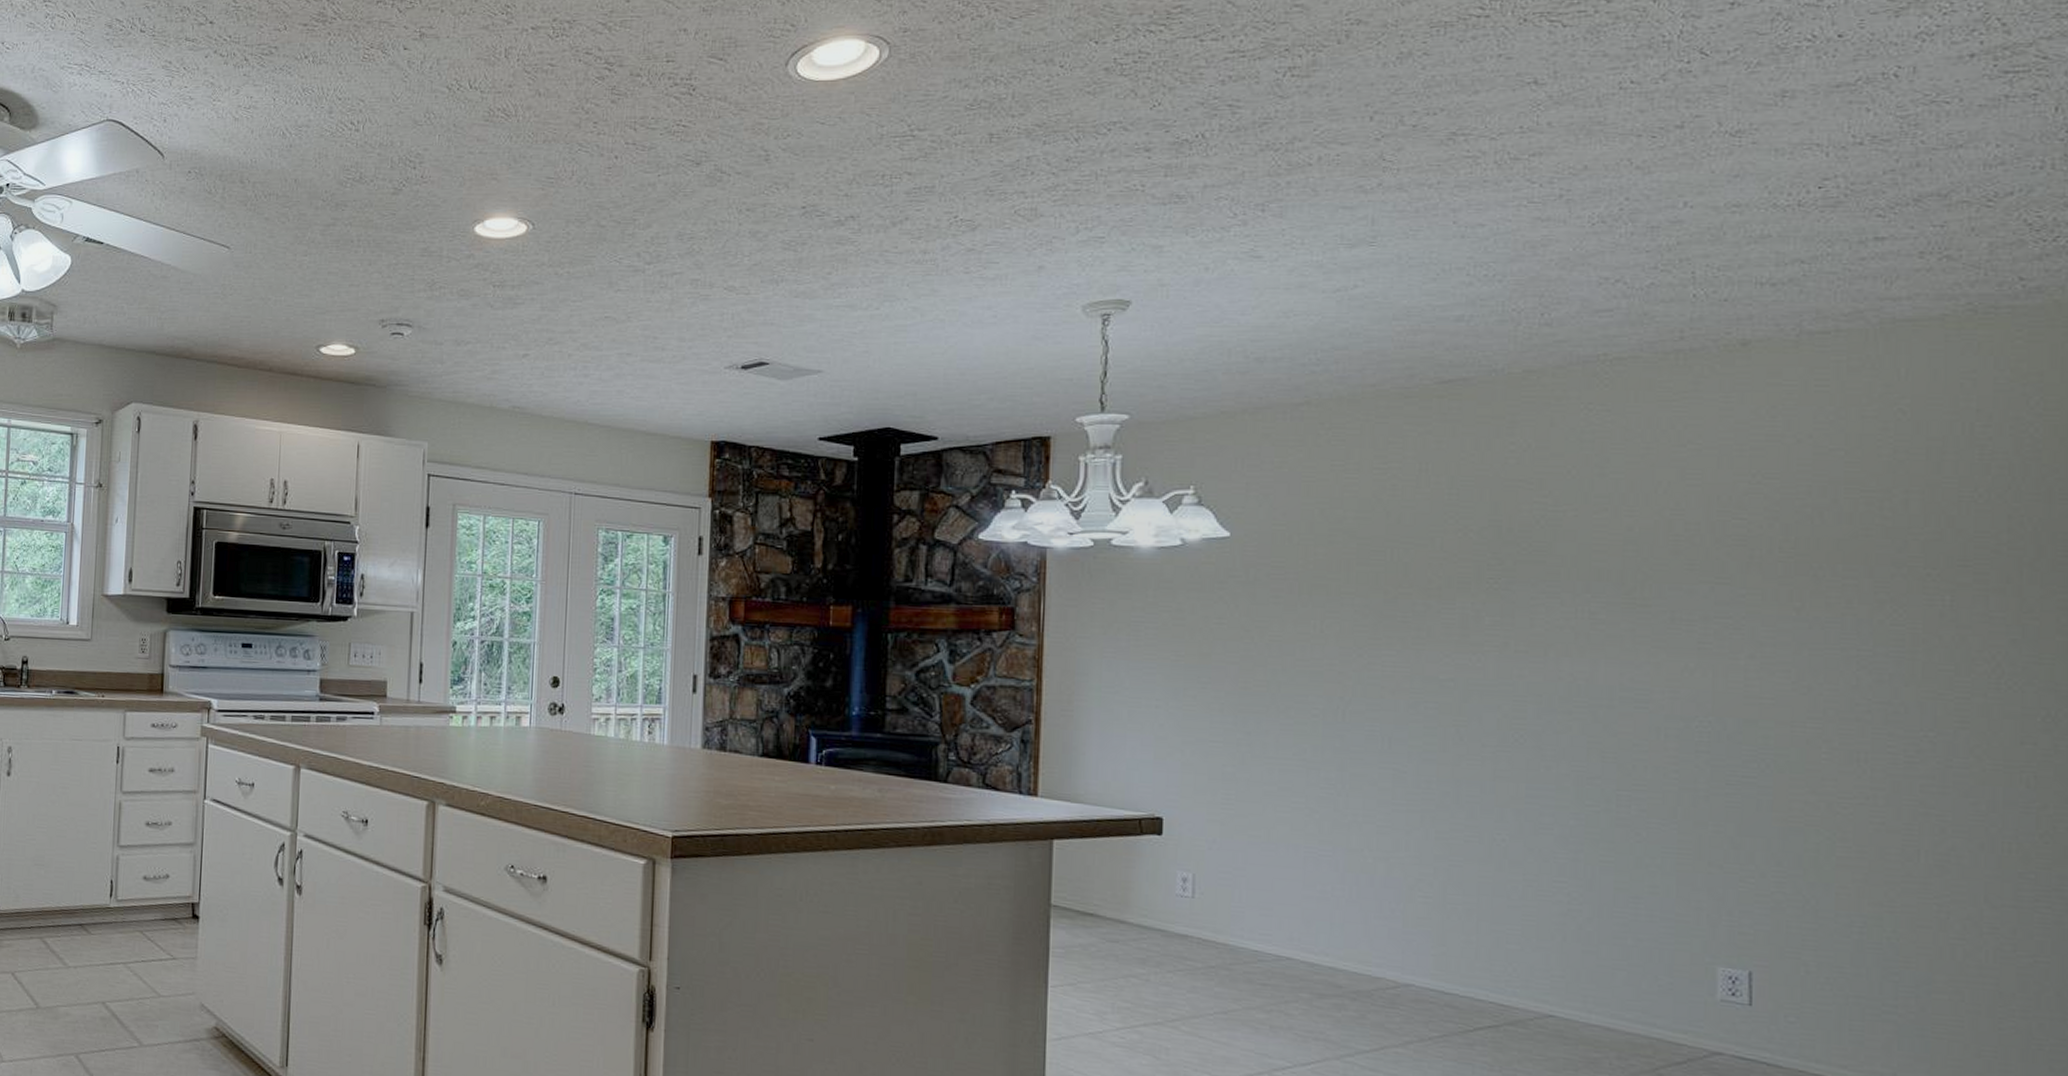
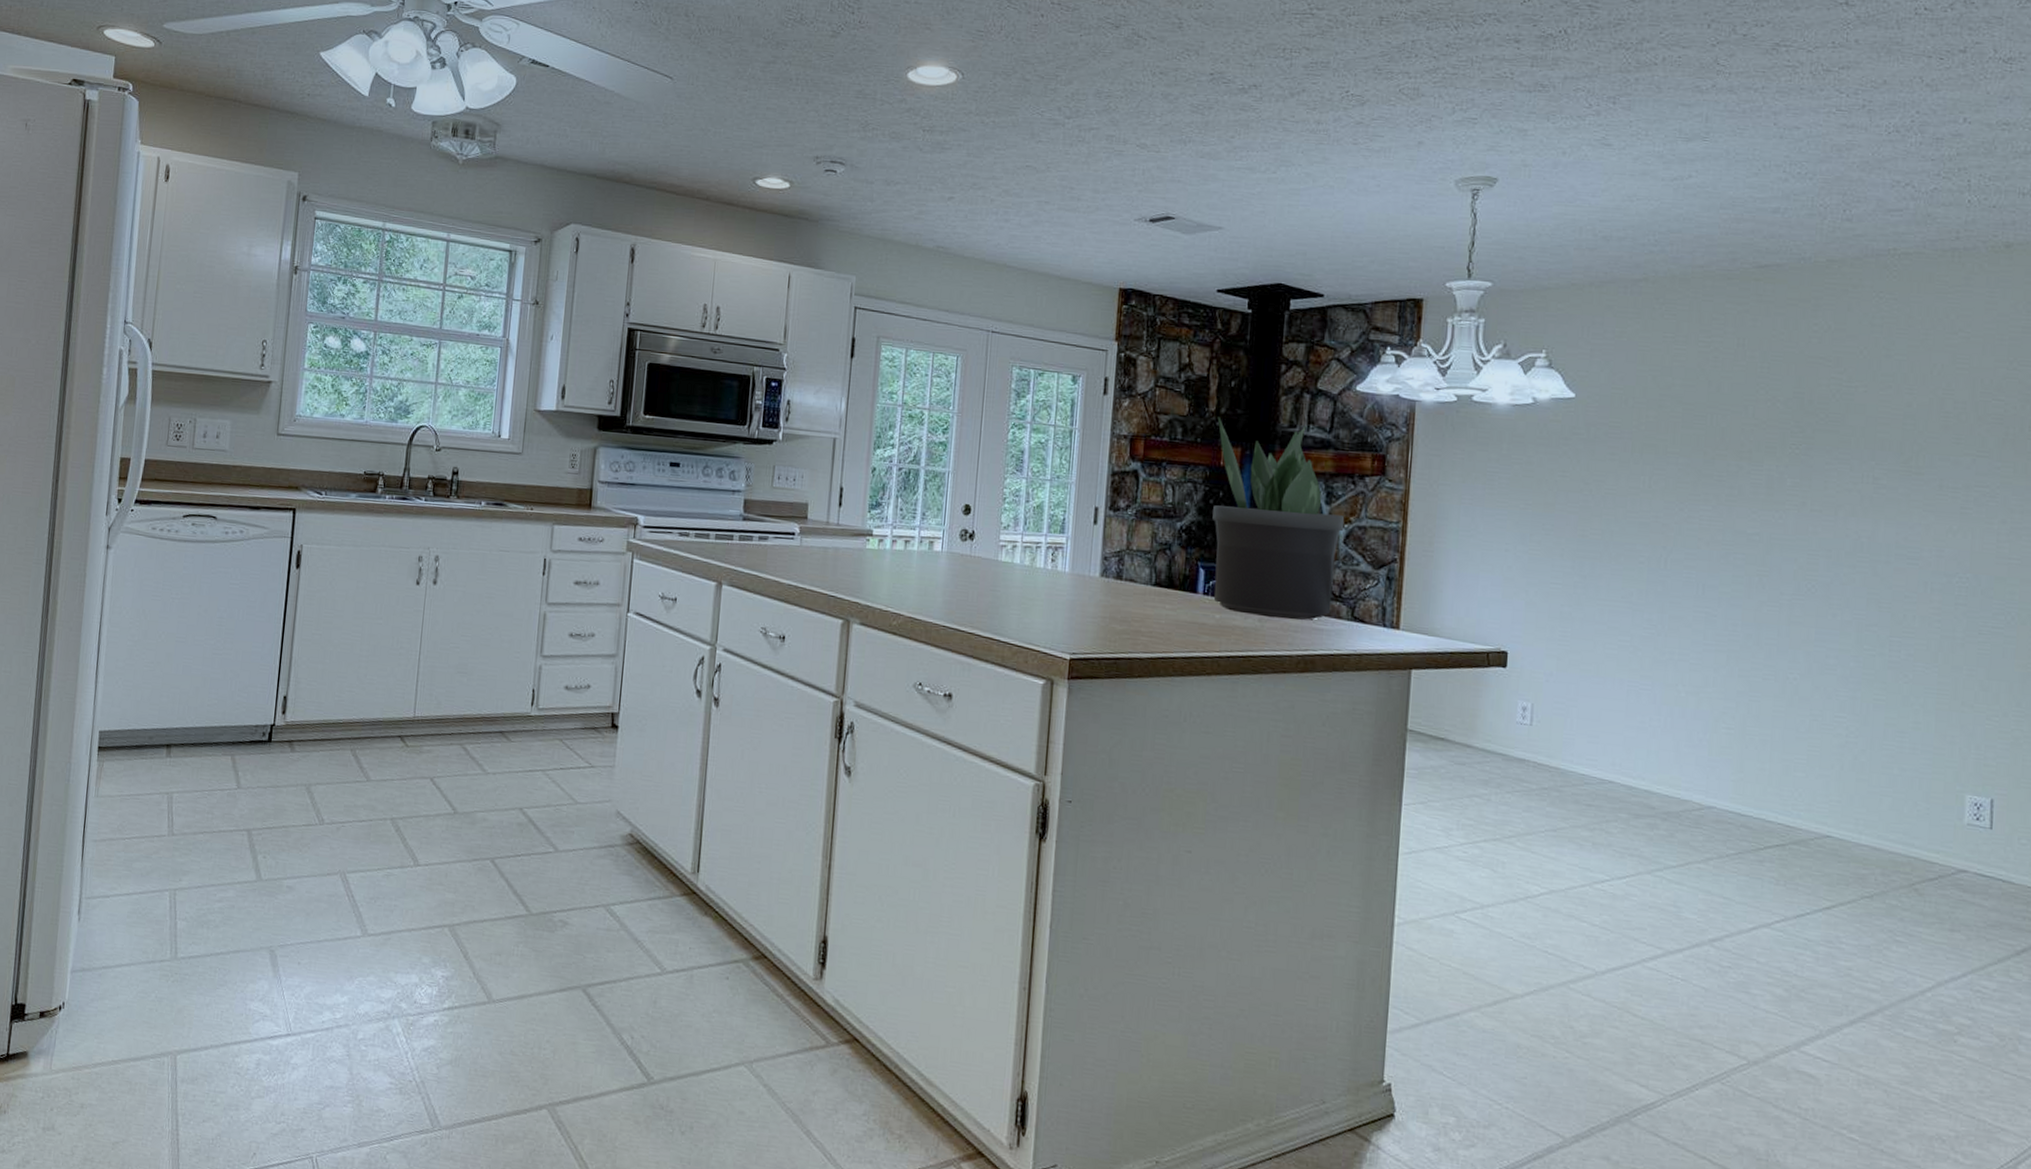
planter: none [823,574,971,789] -> present [1212,417,1345,620]

